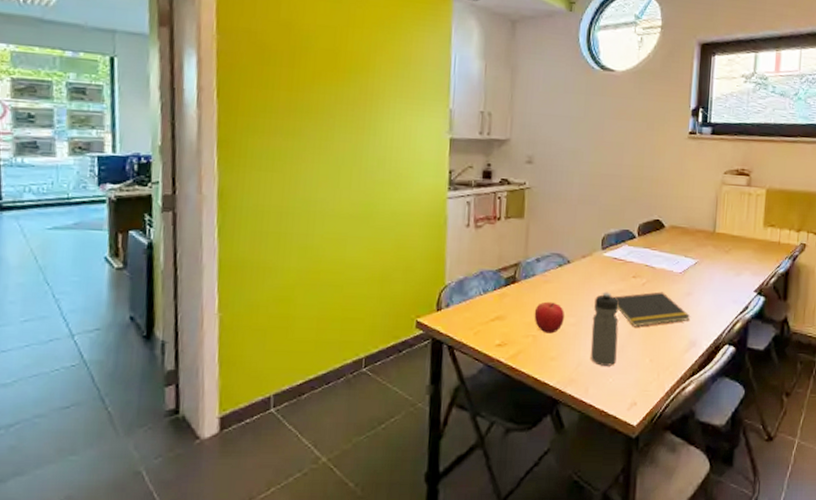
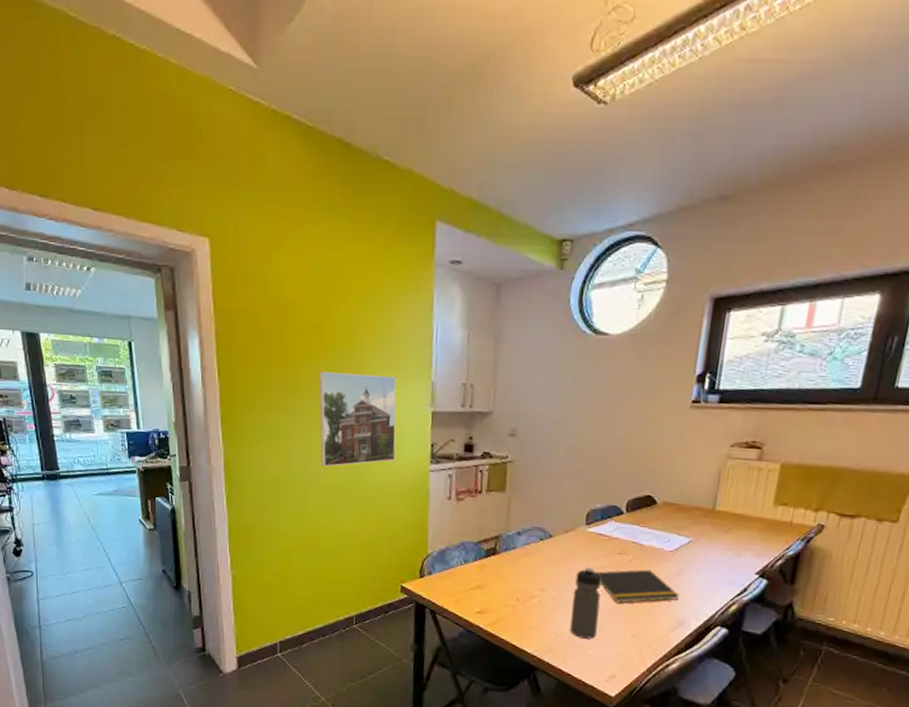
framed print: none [330,95,414,195] -> present [318,371,396,467]
fruit: present [534,301,564,334] -> none [513,574,545,605]

